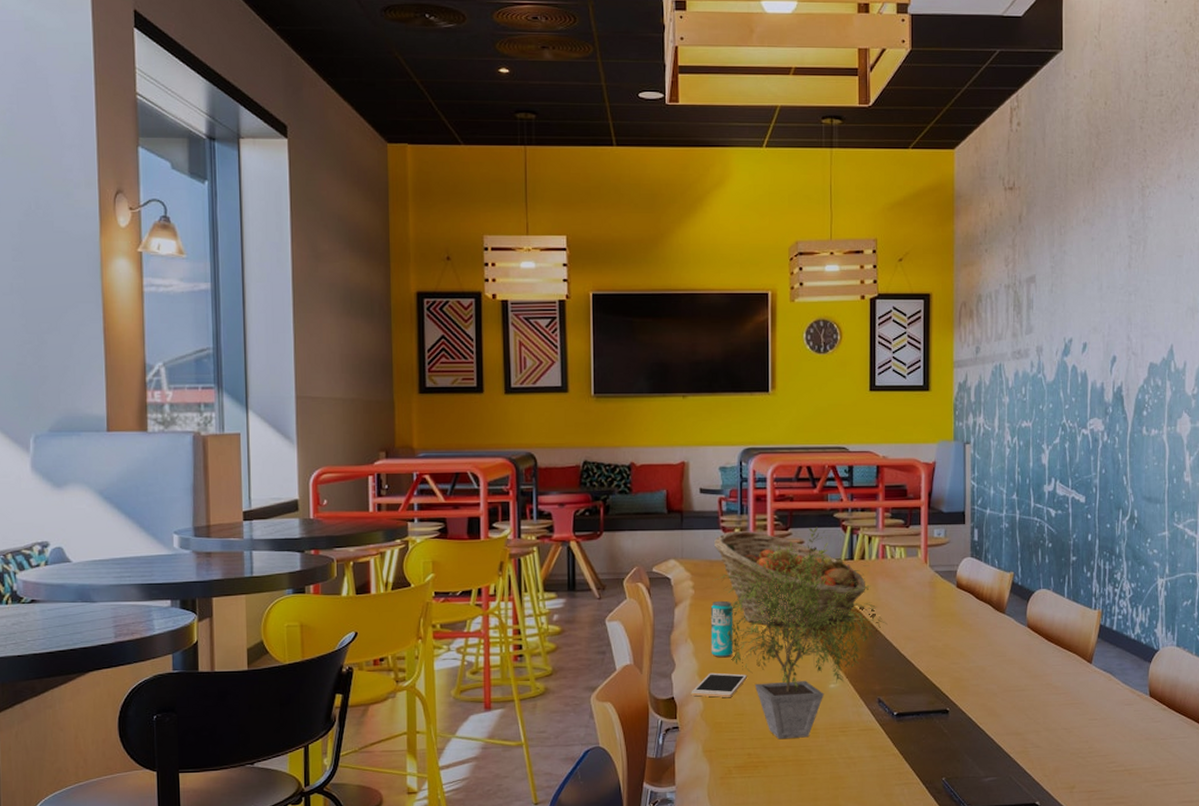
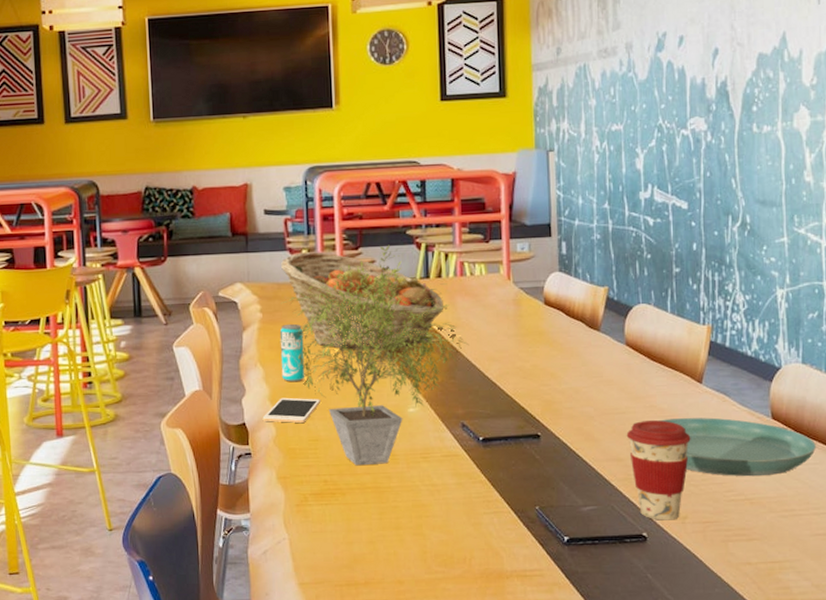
coffee cup: none [1025,696,1080,790] -> present [626,419,691,521]
saucer: none [1053,695,1185,749] -> present [659,417,816,477]

